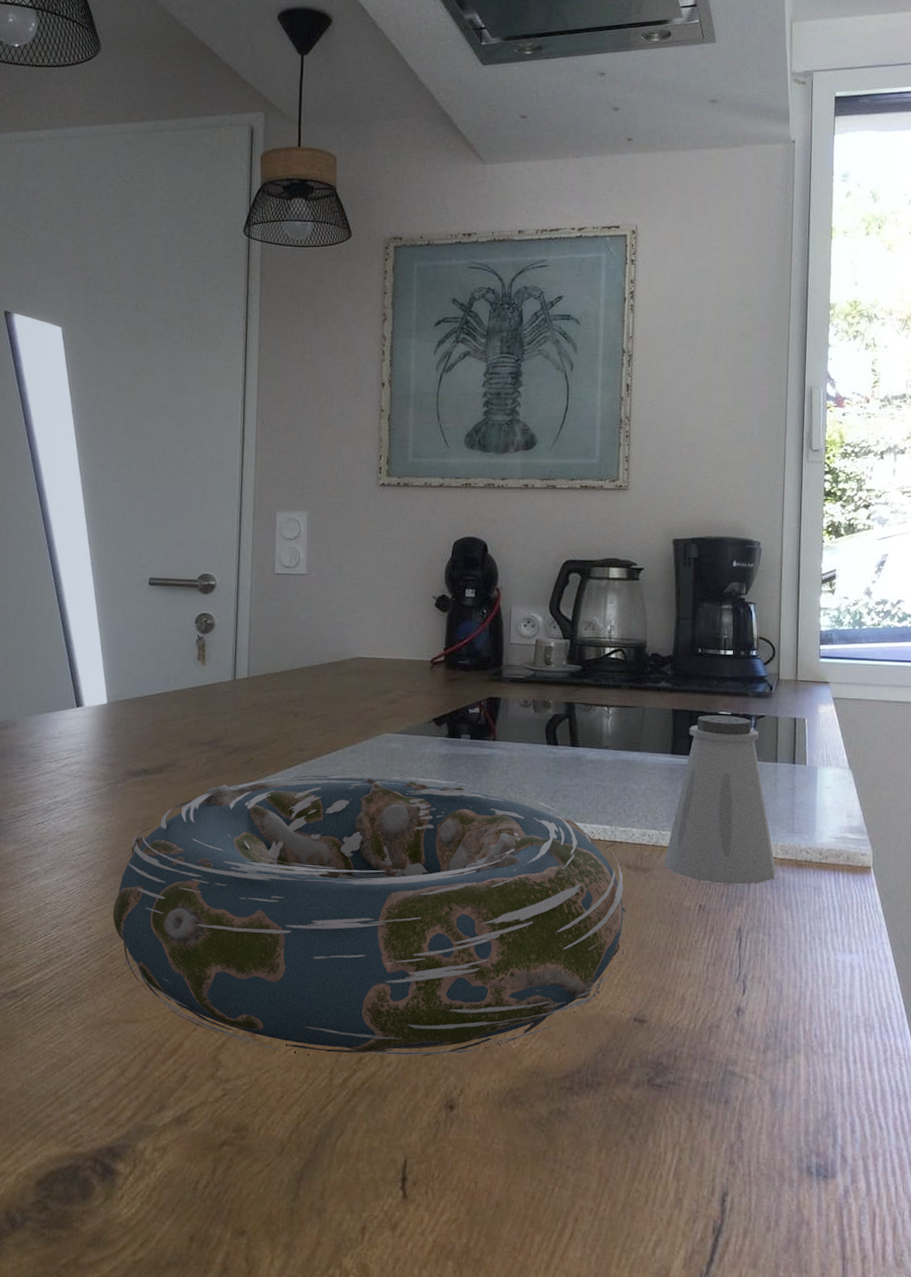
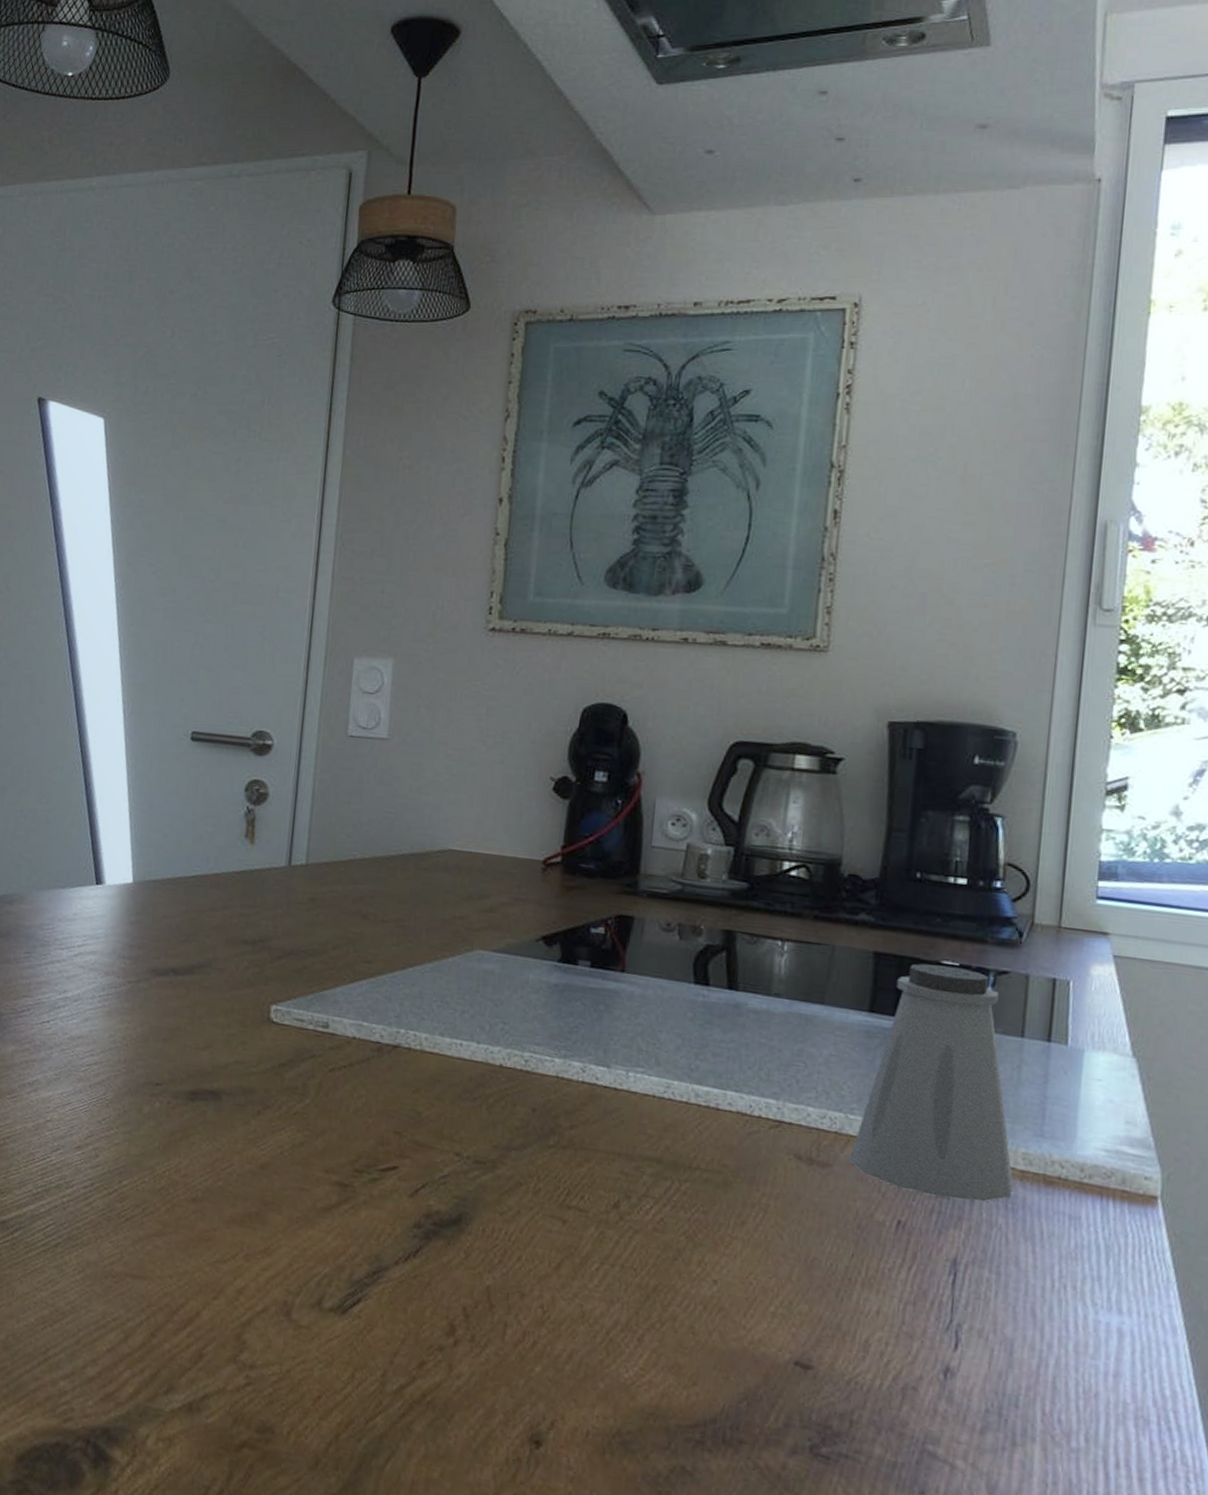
decorative bowl: present [113,774,627,1057] -> none [124,994,794,1375]

